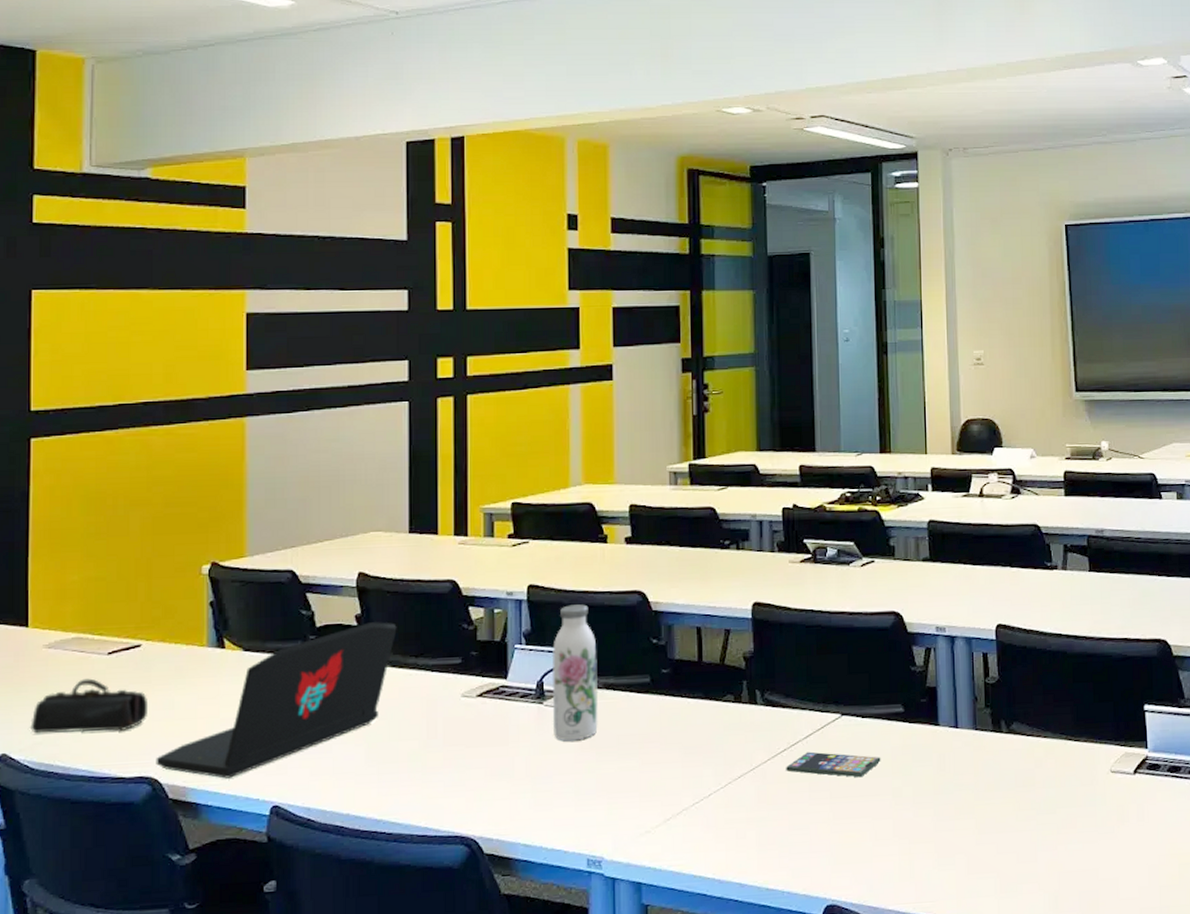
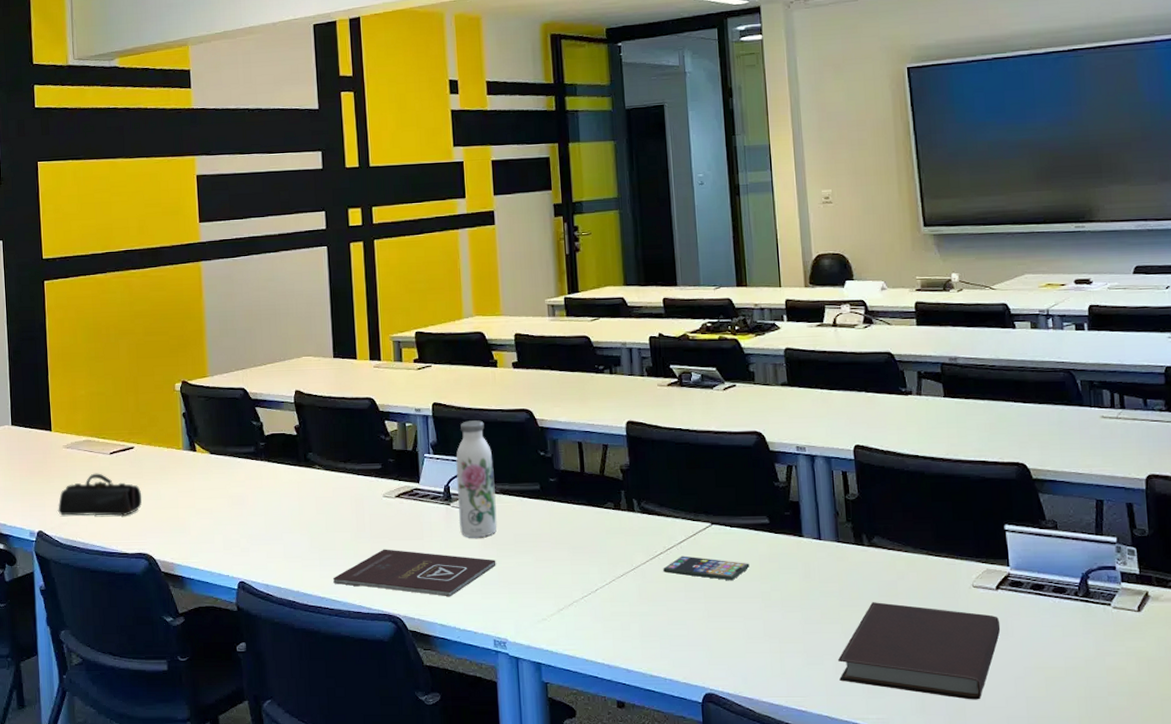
laptop: present [156,622,397,779] -> none [150,432,328,557]
book: none [394,758,594,812] -> present [333,549,496,597]
notebook: none [971,793,1137,893] -> present [838,602,1001,700]

